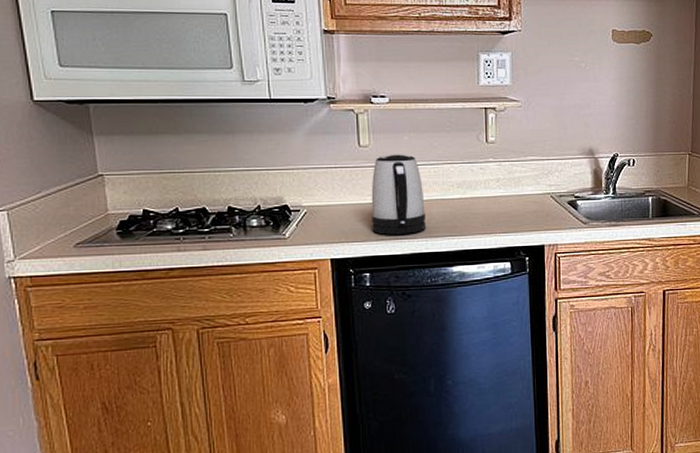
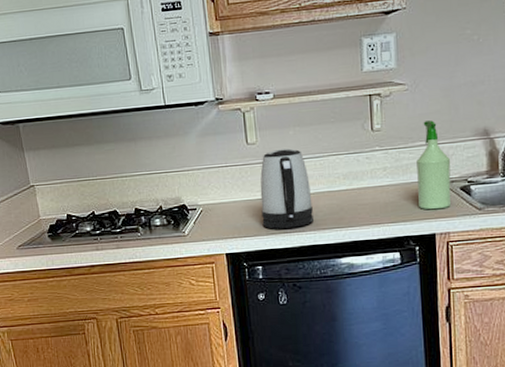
spray bottle: none [528,137,560,222] -> present [417,120,452,210]

